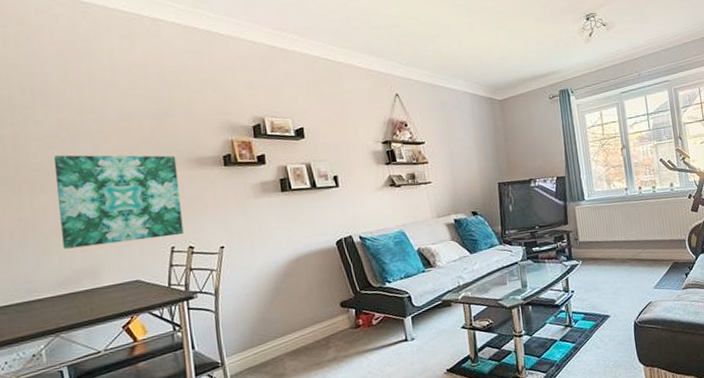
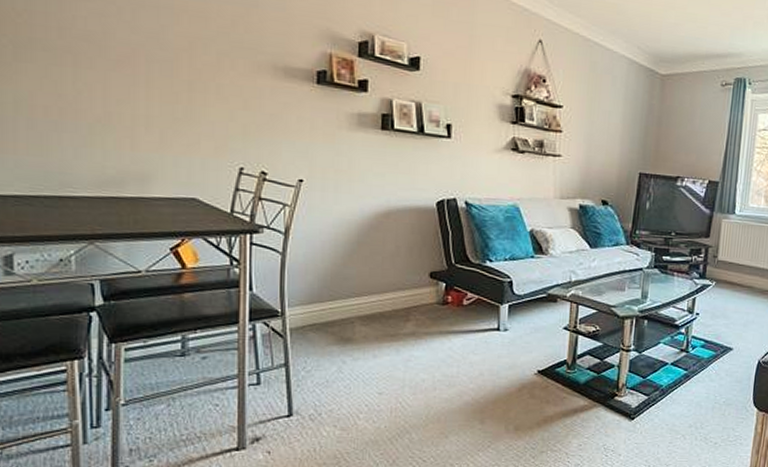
wall art: present [53,155,184,249] -> none [107,27,259,156]

